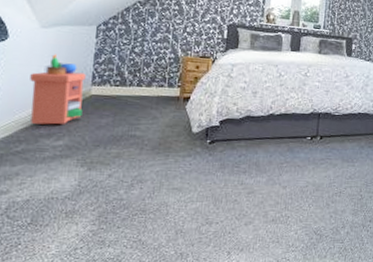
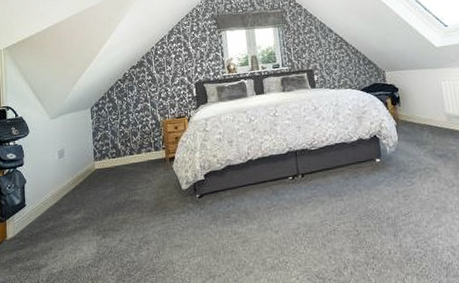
nightstand: present [30,54,86,125] -> none [48,139,91,203]

